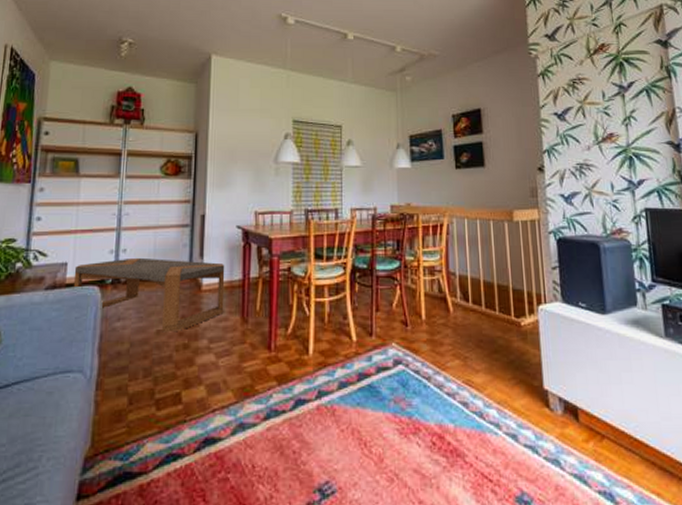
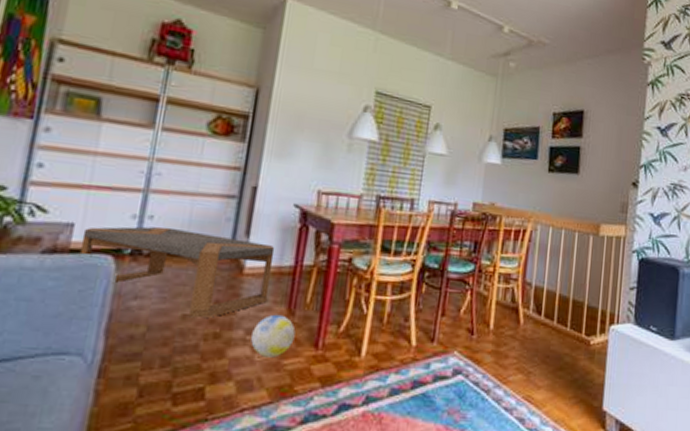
ball: none [214,323,250,362] -> present [251,314,296,358]

